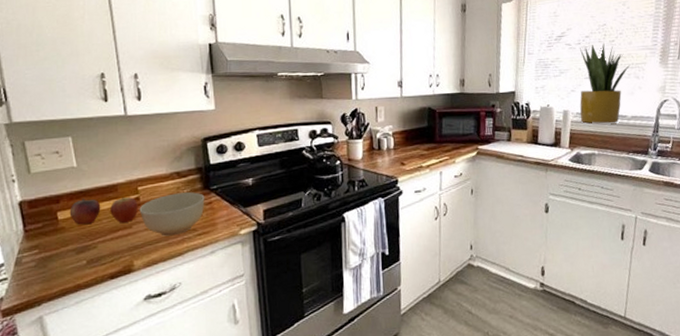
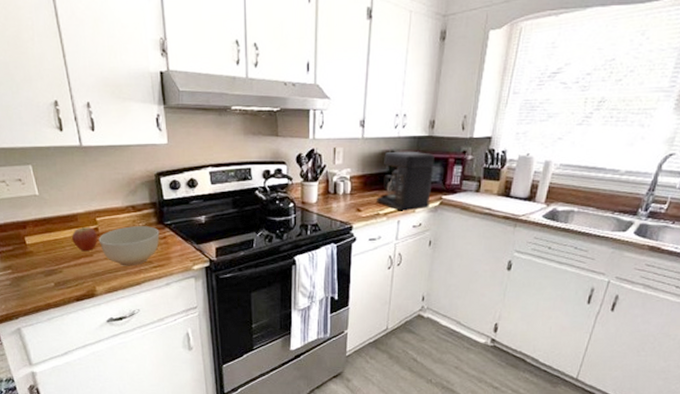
fruit: present [69,198,101,225] -> none [35,225,64,251]
coffee maker: none [419,106,468,163] -> present [377,151,435,211]
planter: present [580,43,631,124] -> none [563,82,637,178]

